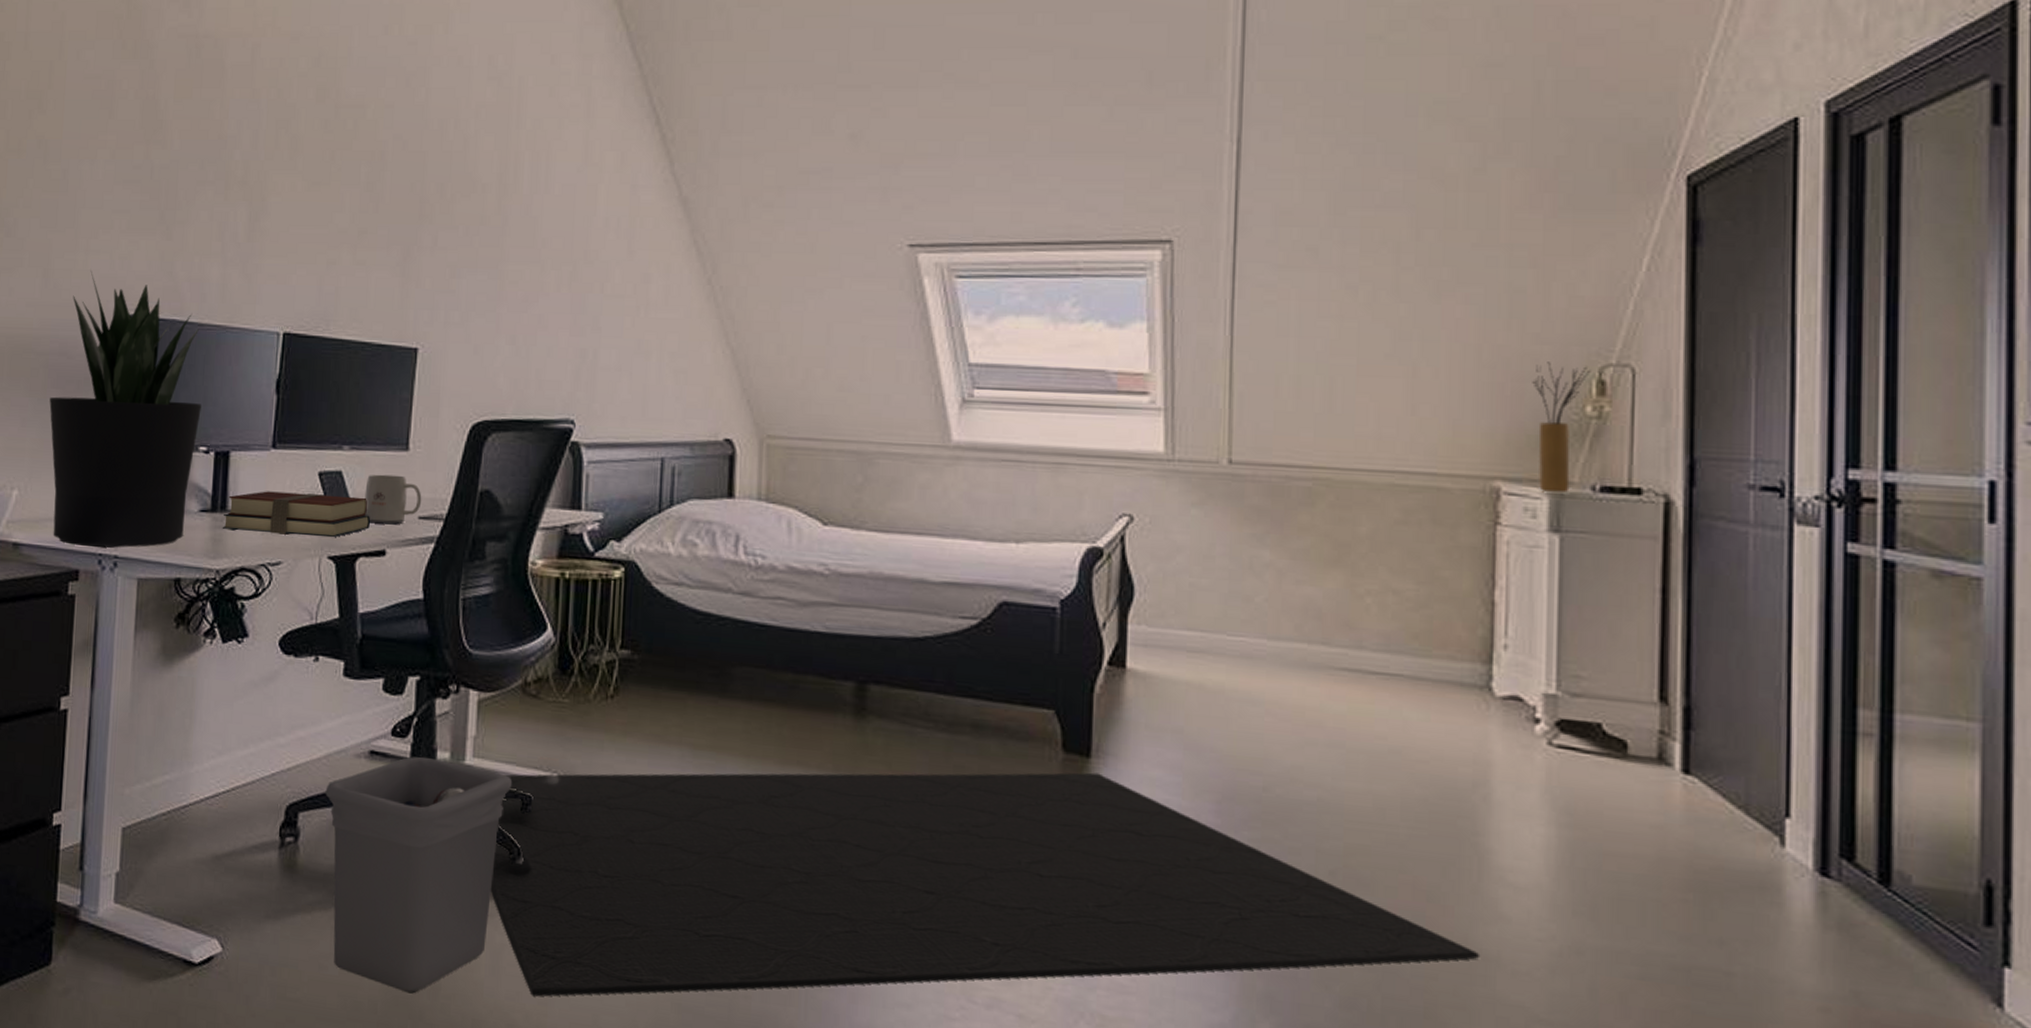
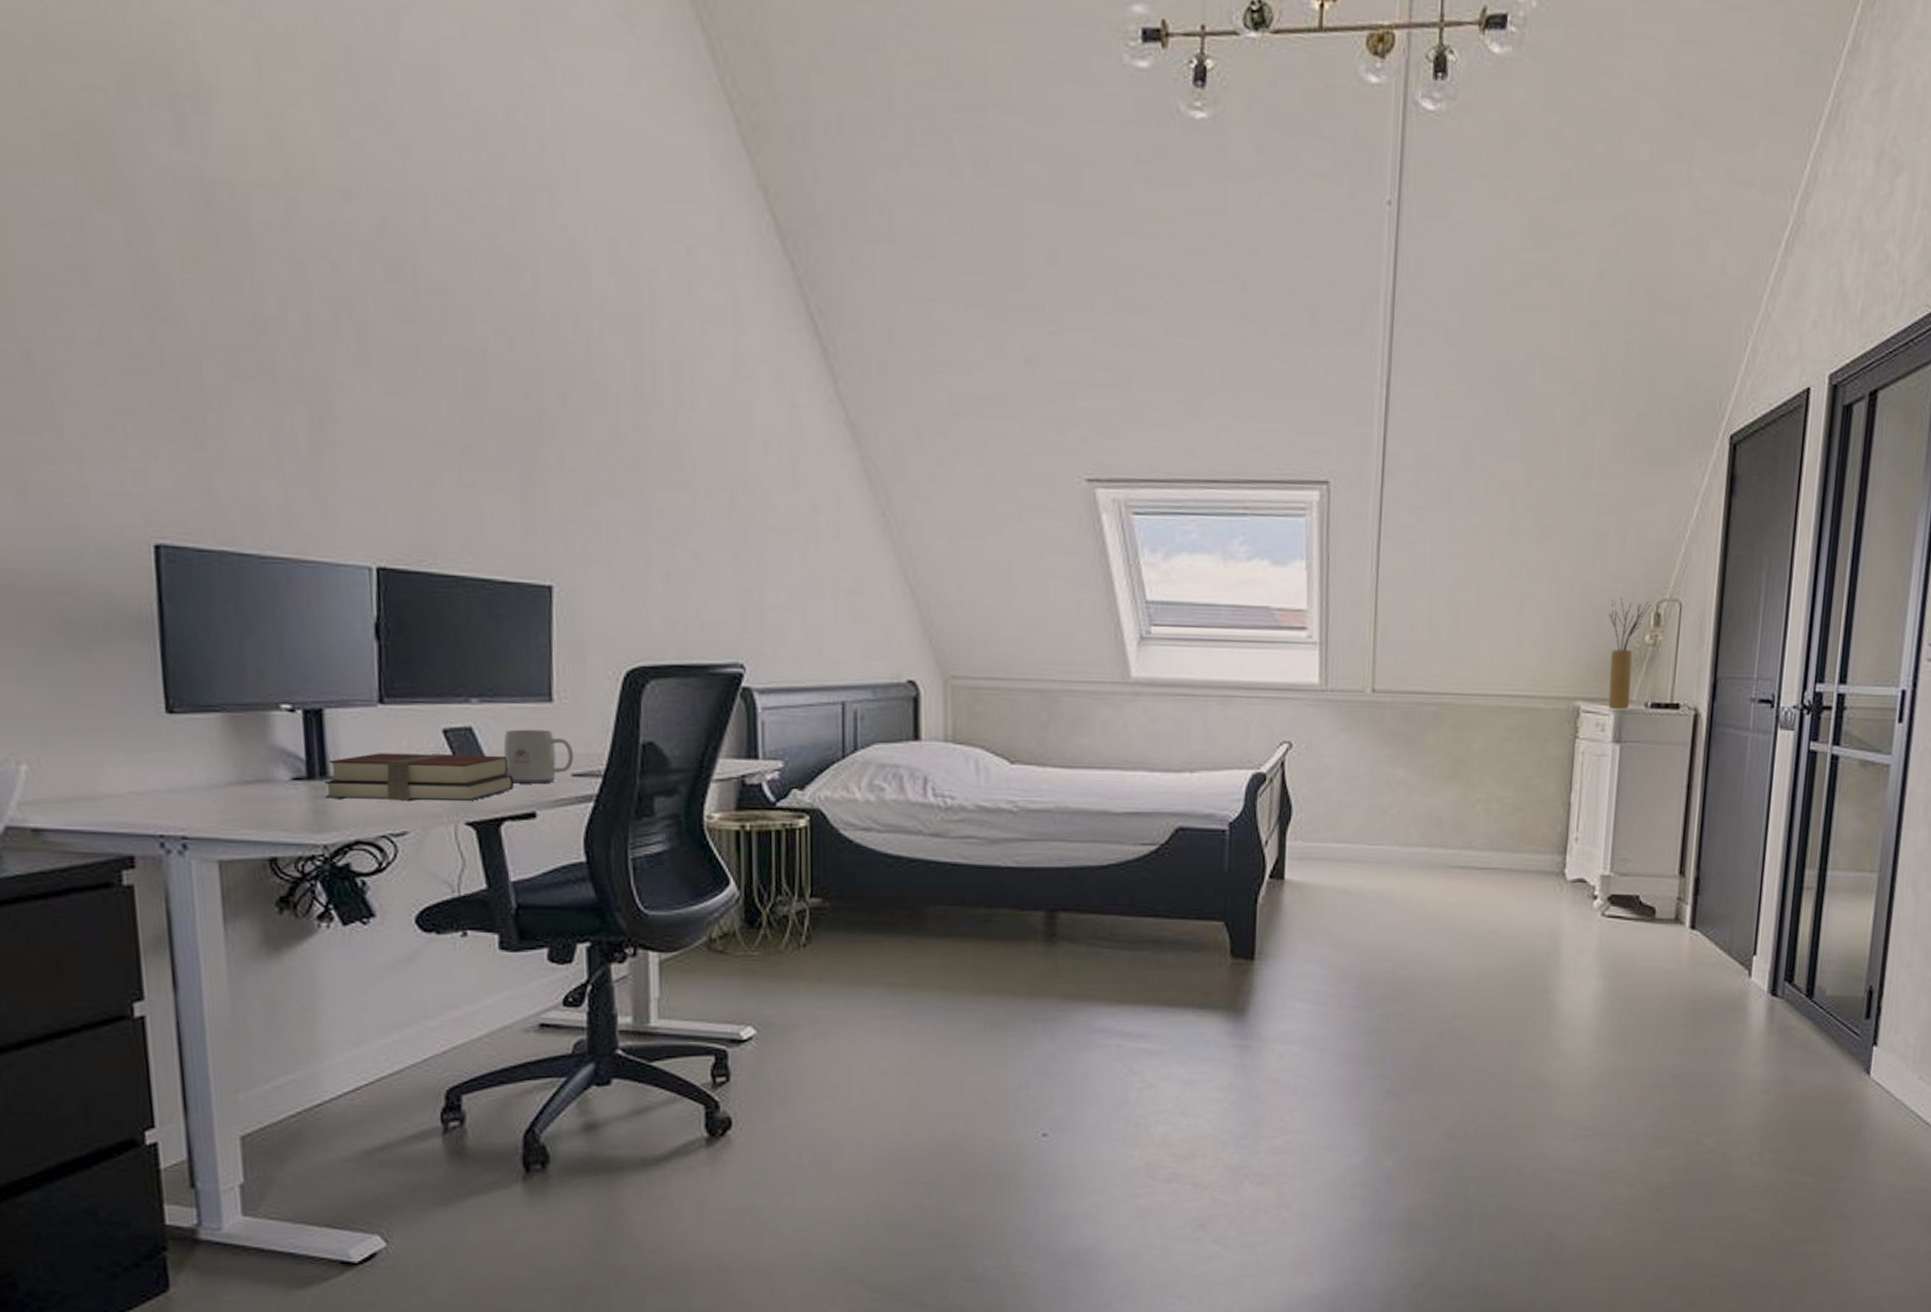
planter: present [49,271,202,548] -> none [55,487,277,827]
recycling bin: present [325,756,513,994] -> none [491,1024,704,1255]
rug: present [490,772,1481,997] -> none [688,973,1546,1237]

